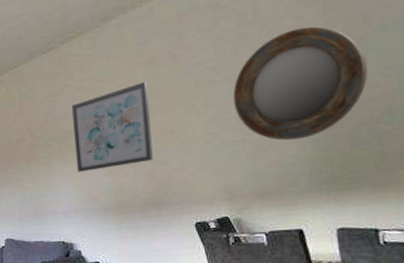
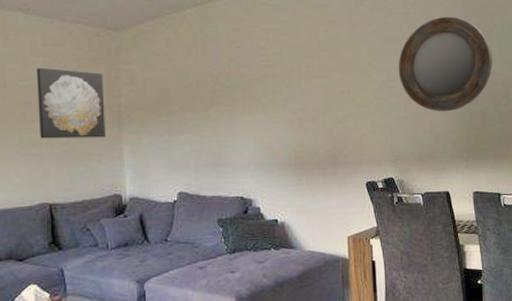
wall art: present [71,82,153,172] -> none [255,42,331,124]

